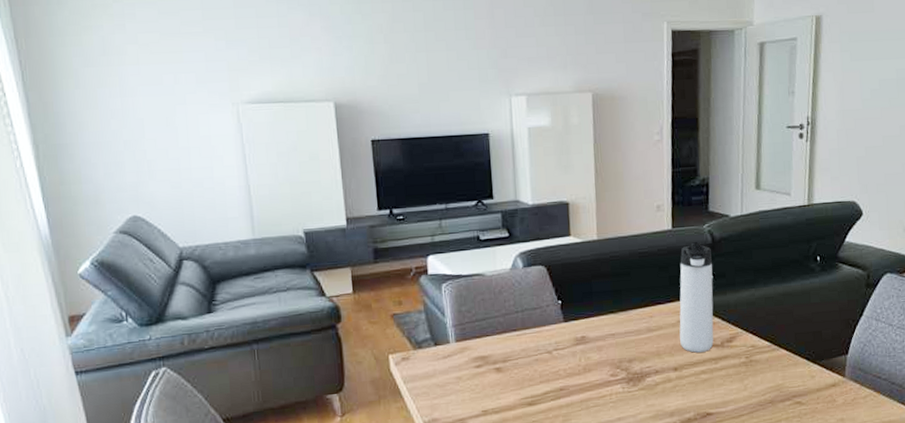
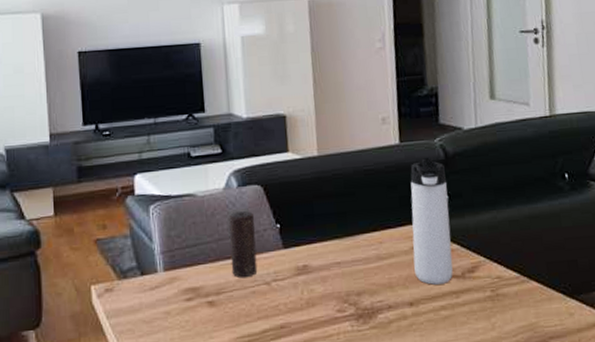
candle: none [515,288,541,348] -> present [229,210,258,278]

